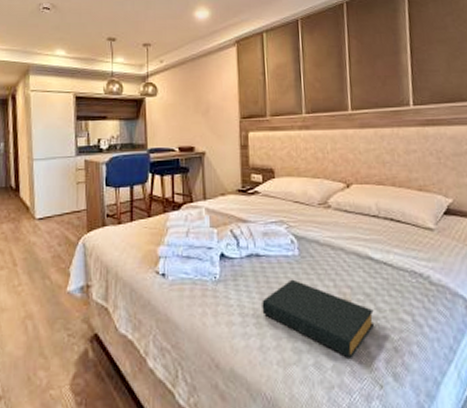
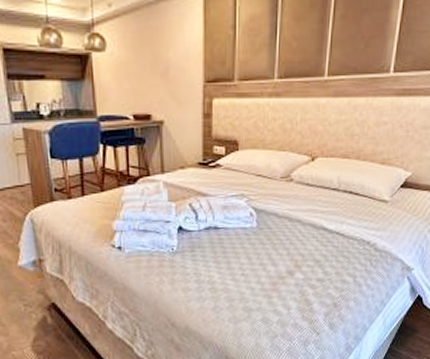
hardback book: present [262,279,375,358] -> none [218,249,321,314]

